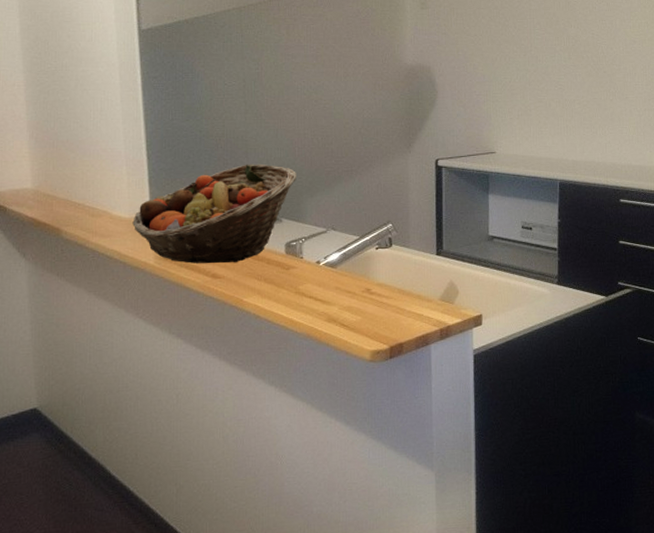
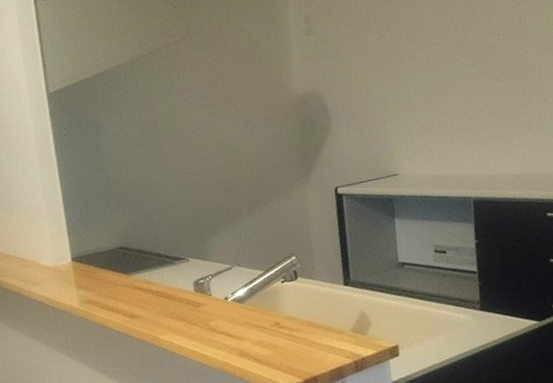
fruit basket: present [132,164,298,263] -> none [57,206,199,305]

